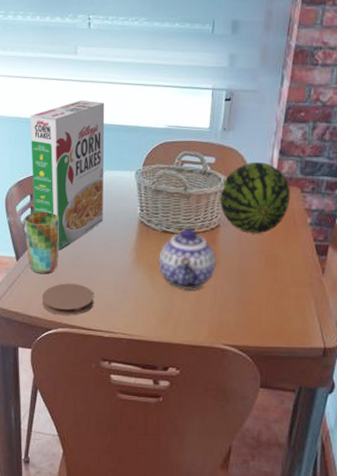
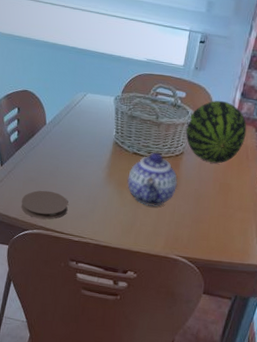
cup: present [24,212,59,274] -> none [10,124,43,181]
cereal box: present [30,100,105,251] -> none [20,25,93,162]

